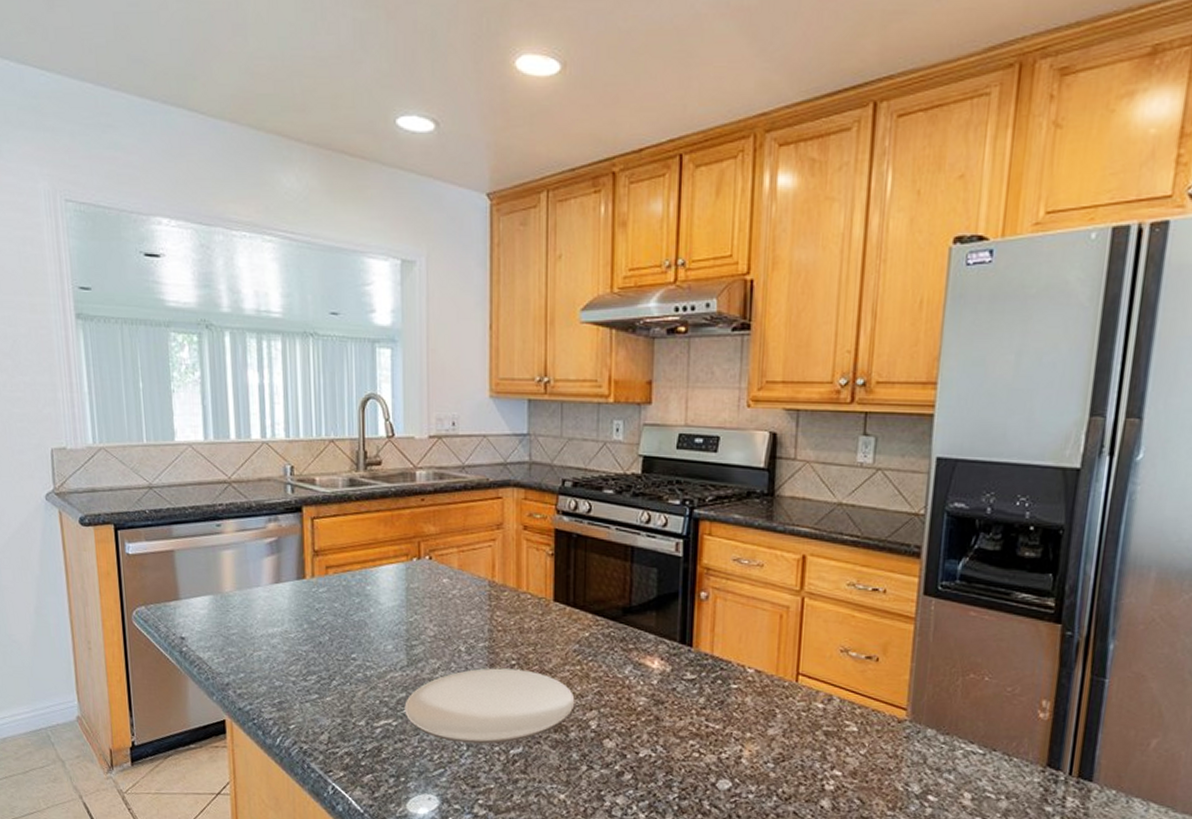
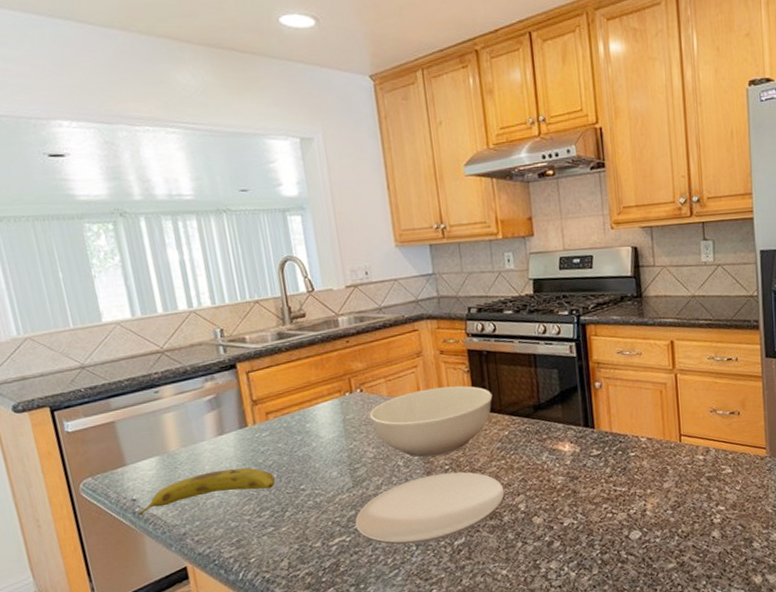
fruit: none [185,621,326,656] -> present [138,467,275,515]
bowl: none [435,568,577,648] -> present [369,386,493,458]

